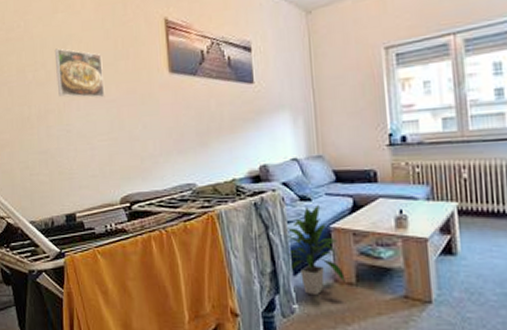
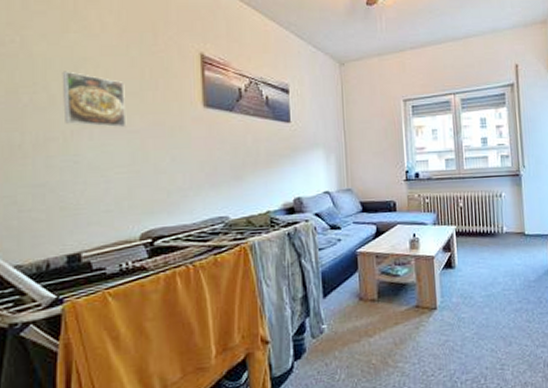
indoor plant: present [286,204,345,296] -> none [317,231,369,315]

